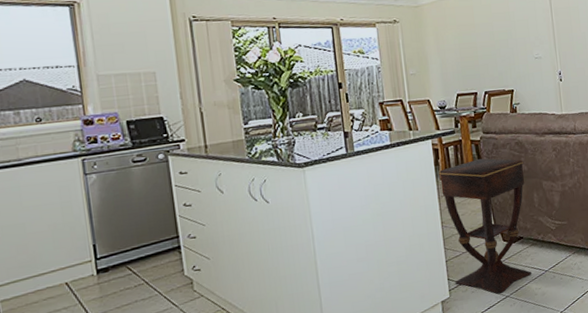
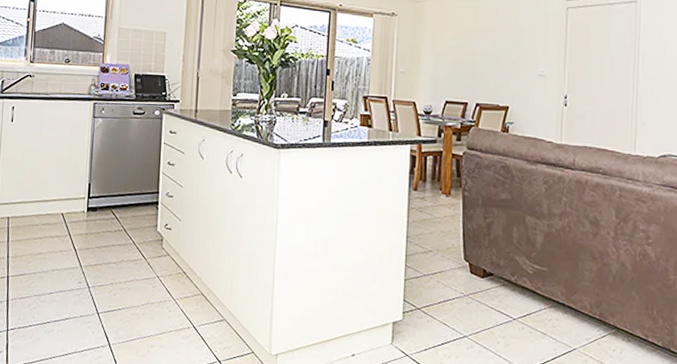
side table: present [438,158,531,294] -> none [410,175,507,331]

